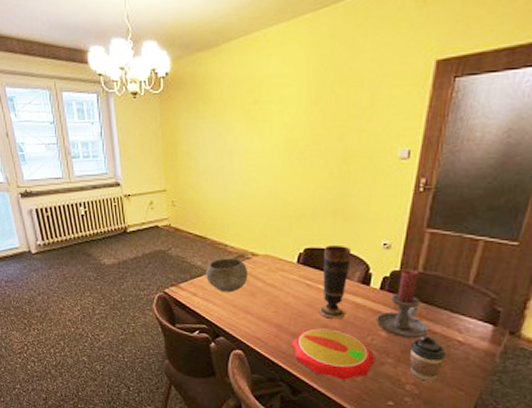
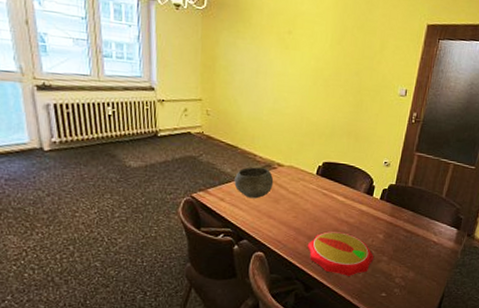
vase: present [318,245,352,319] -> none [331,161,361,224]
candle holder: present [377,269,429,339] -> none [376,183,414,241]
coffee cup: present [409,337,446,382] -> none [399,238,425,275]

